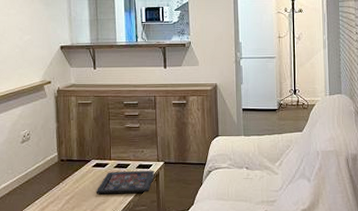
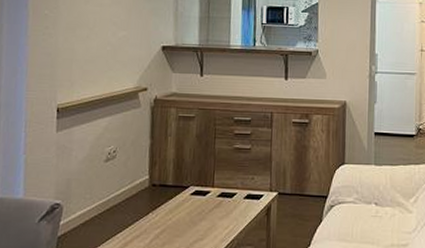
decorative tray: present [96,170,155,195] -> none [192,201,266,230]

